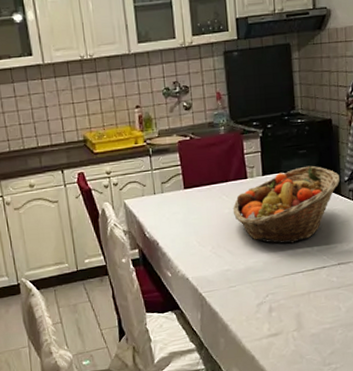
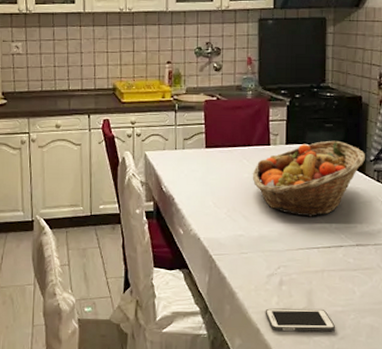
cell phone: none [258,328,325,355] -> present [265,308,335,332]

